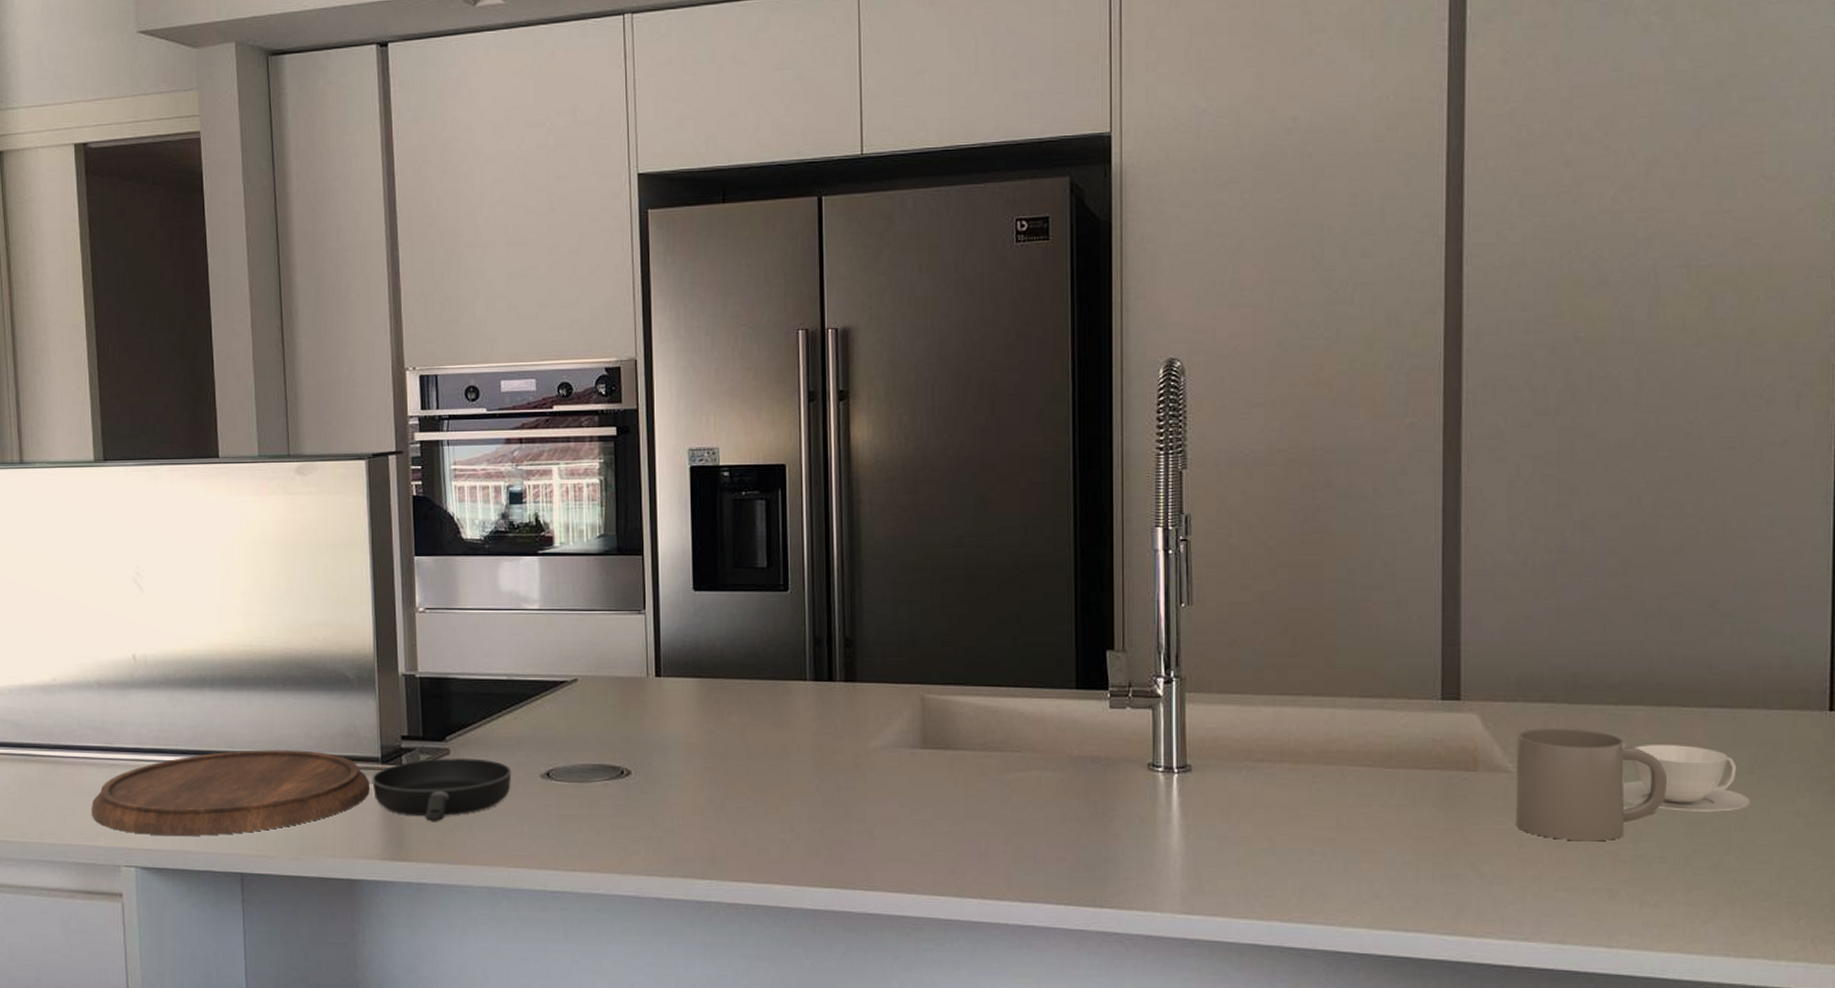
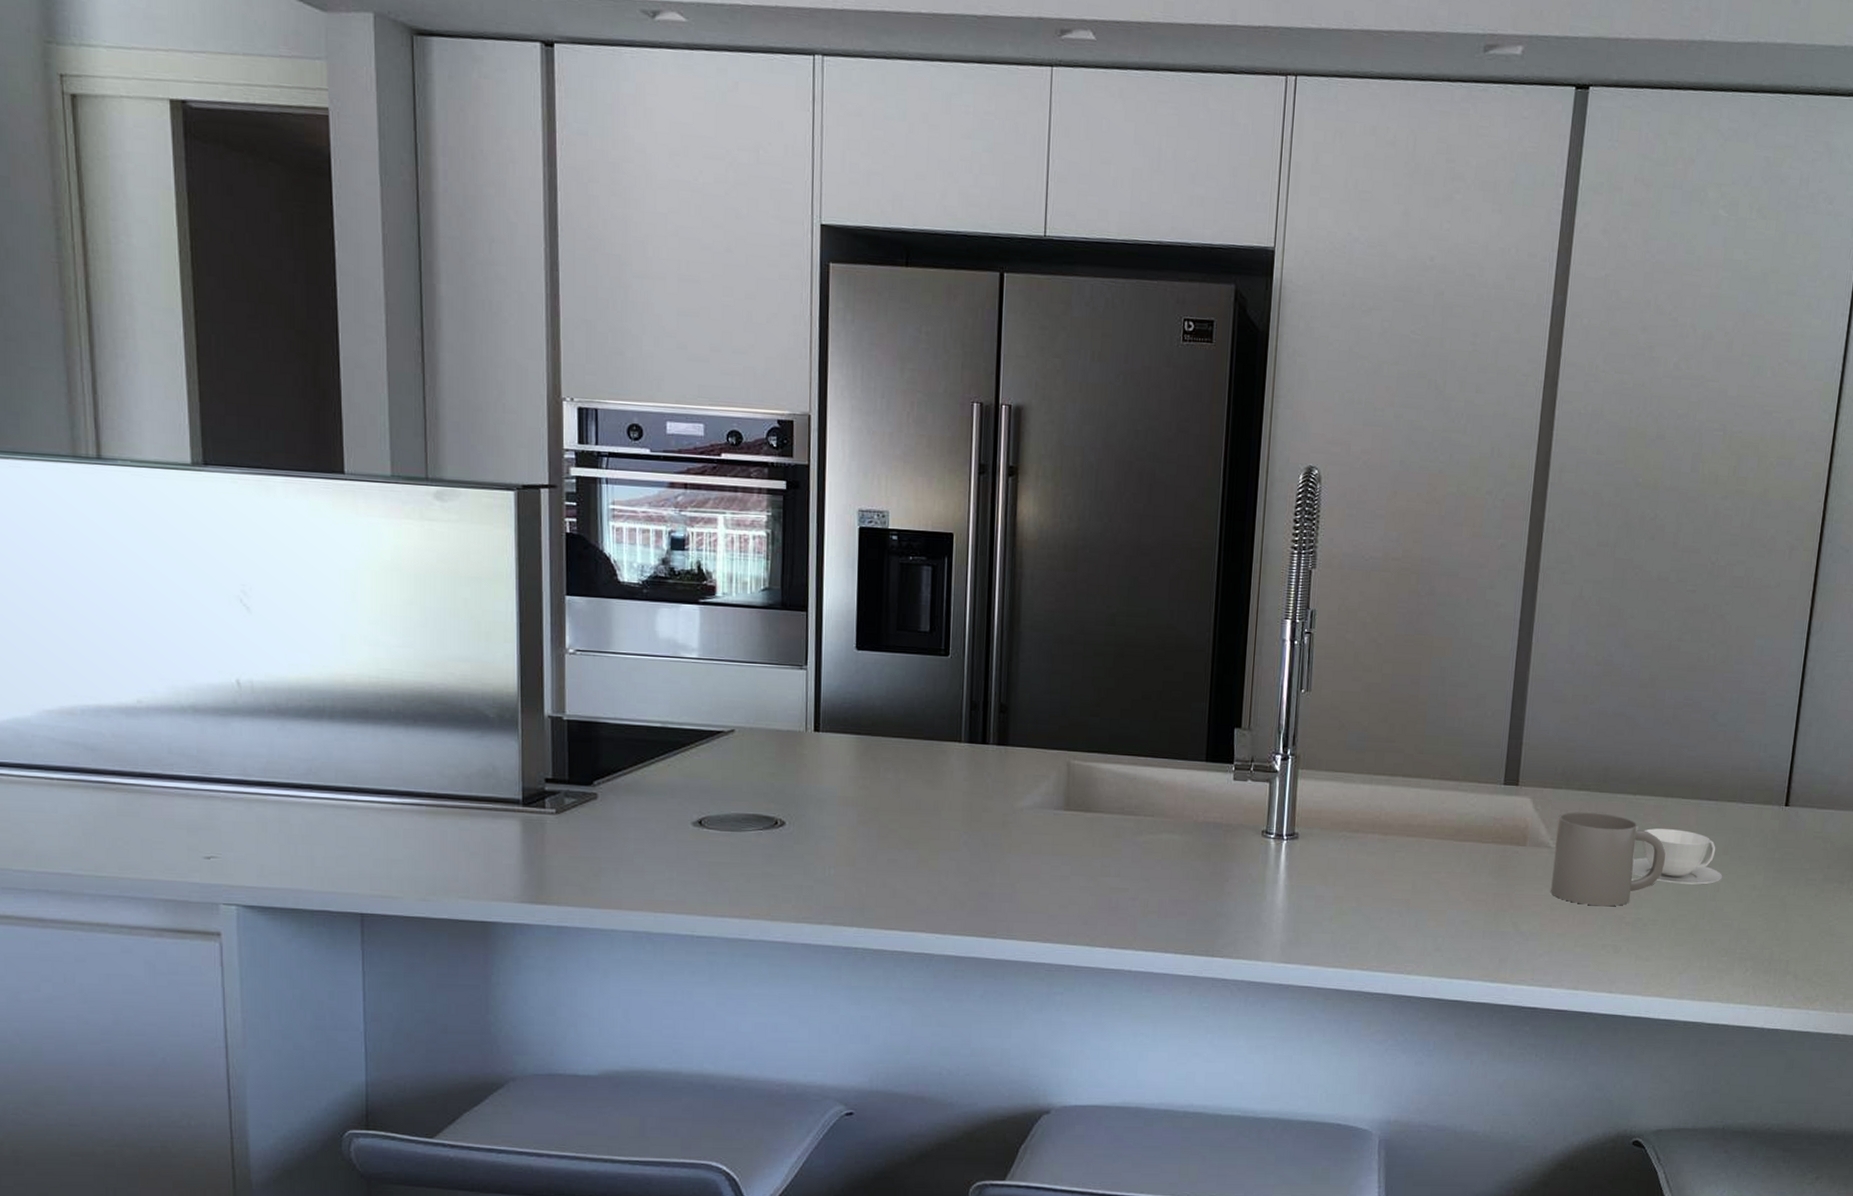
cutting board: present [91,750,370,837] -> none [184,786,509,875]
frying pan: present [372,757,512,822] -> none [511,802,663,866]

